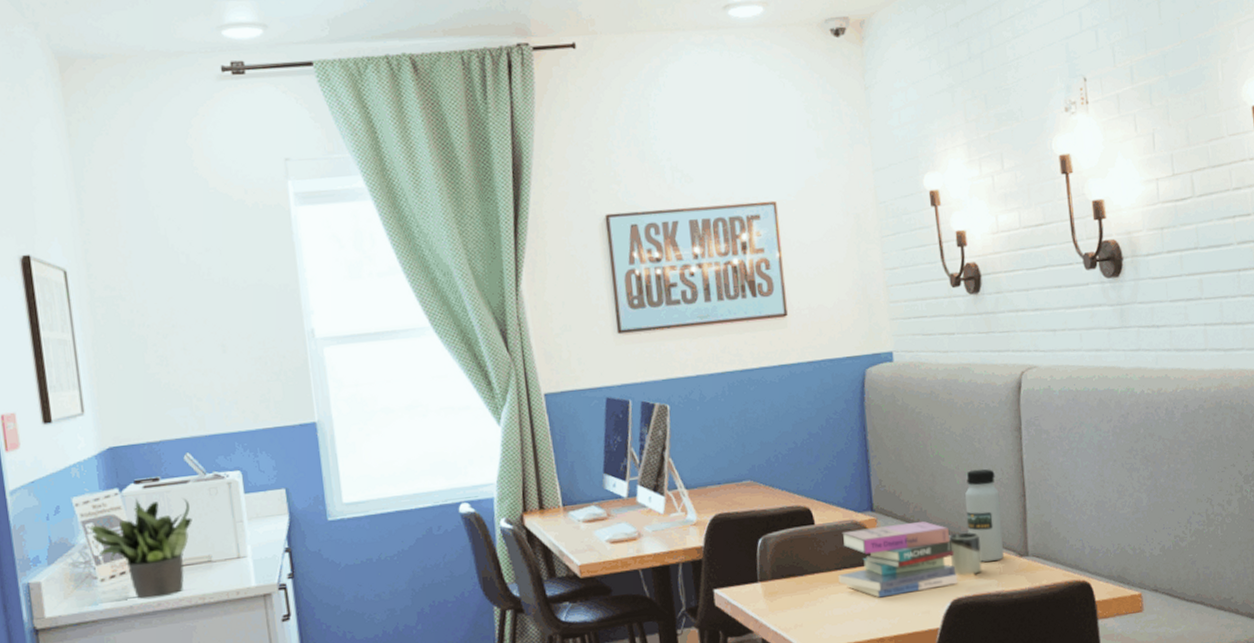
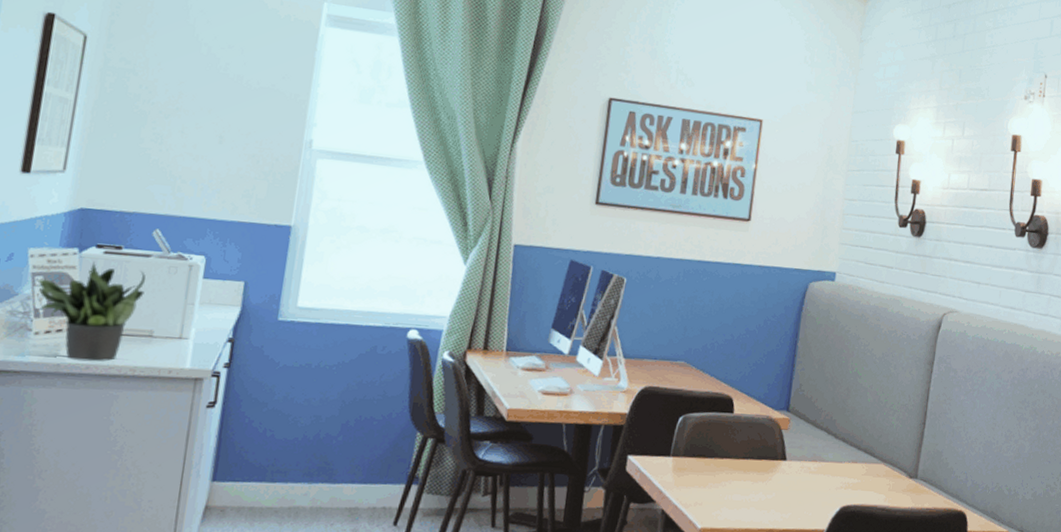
books: present [838,520,958,598] -> none [743,424,853,493]
cup: present [949,532,982,576] -> none [847,446,878,487]
water bottle: present [965,468,1004,562] -> none [868,391,903,477]

